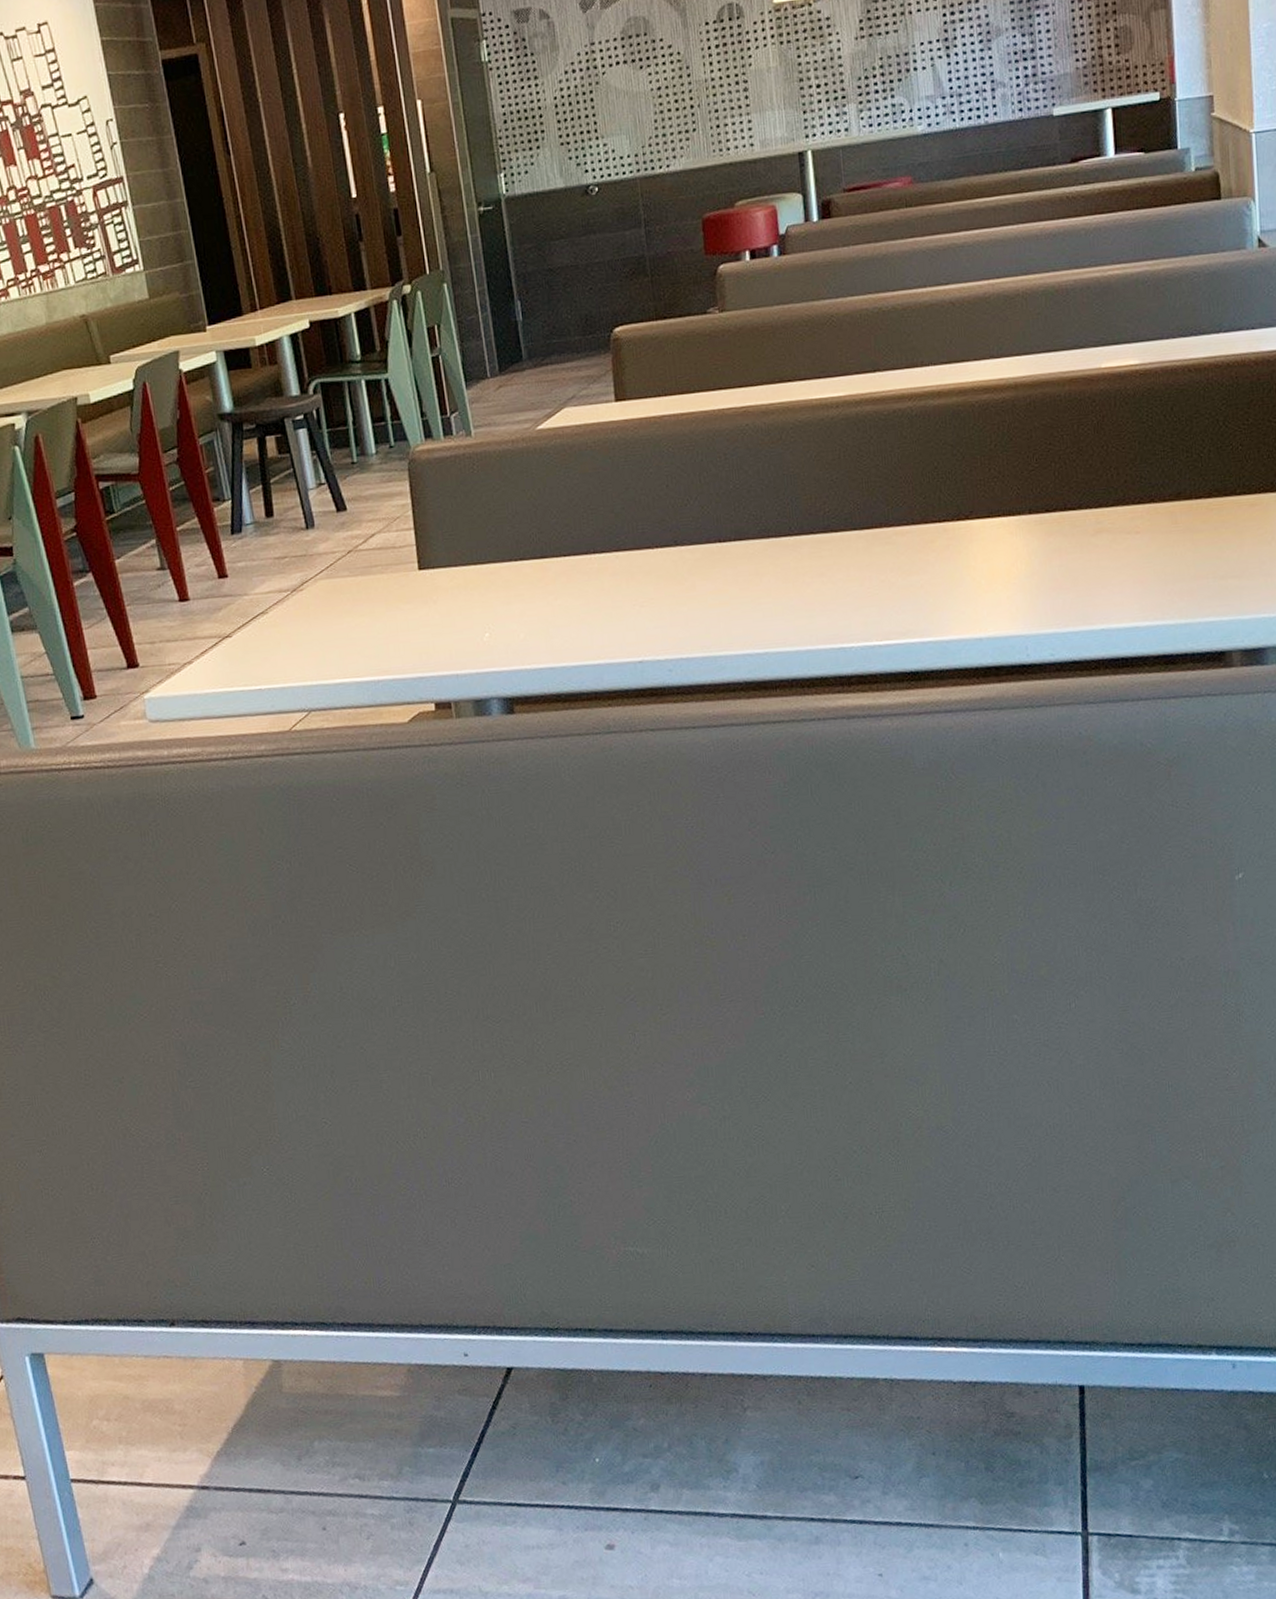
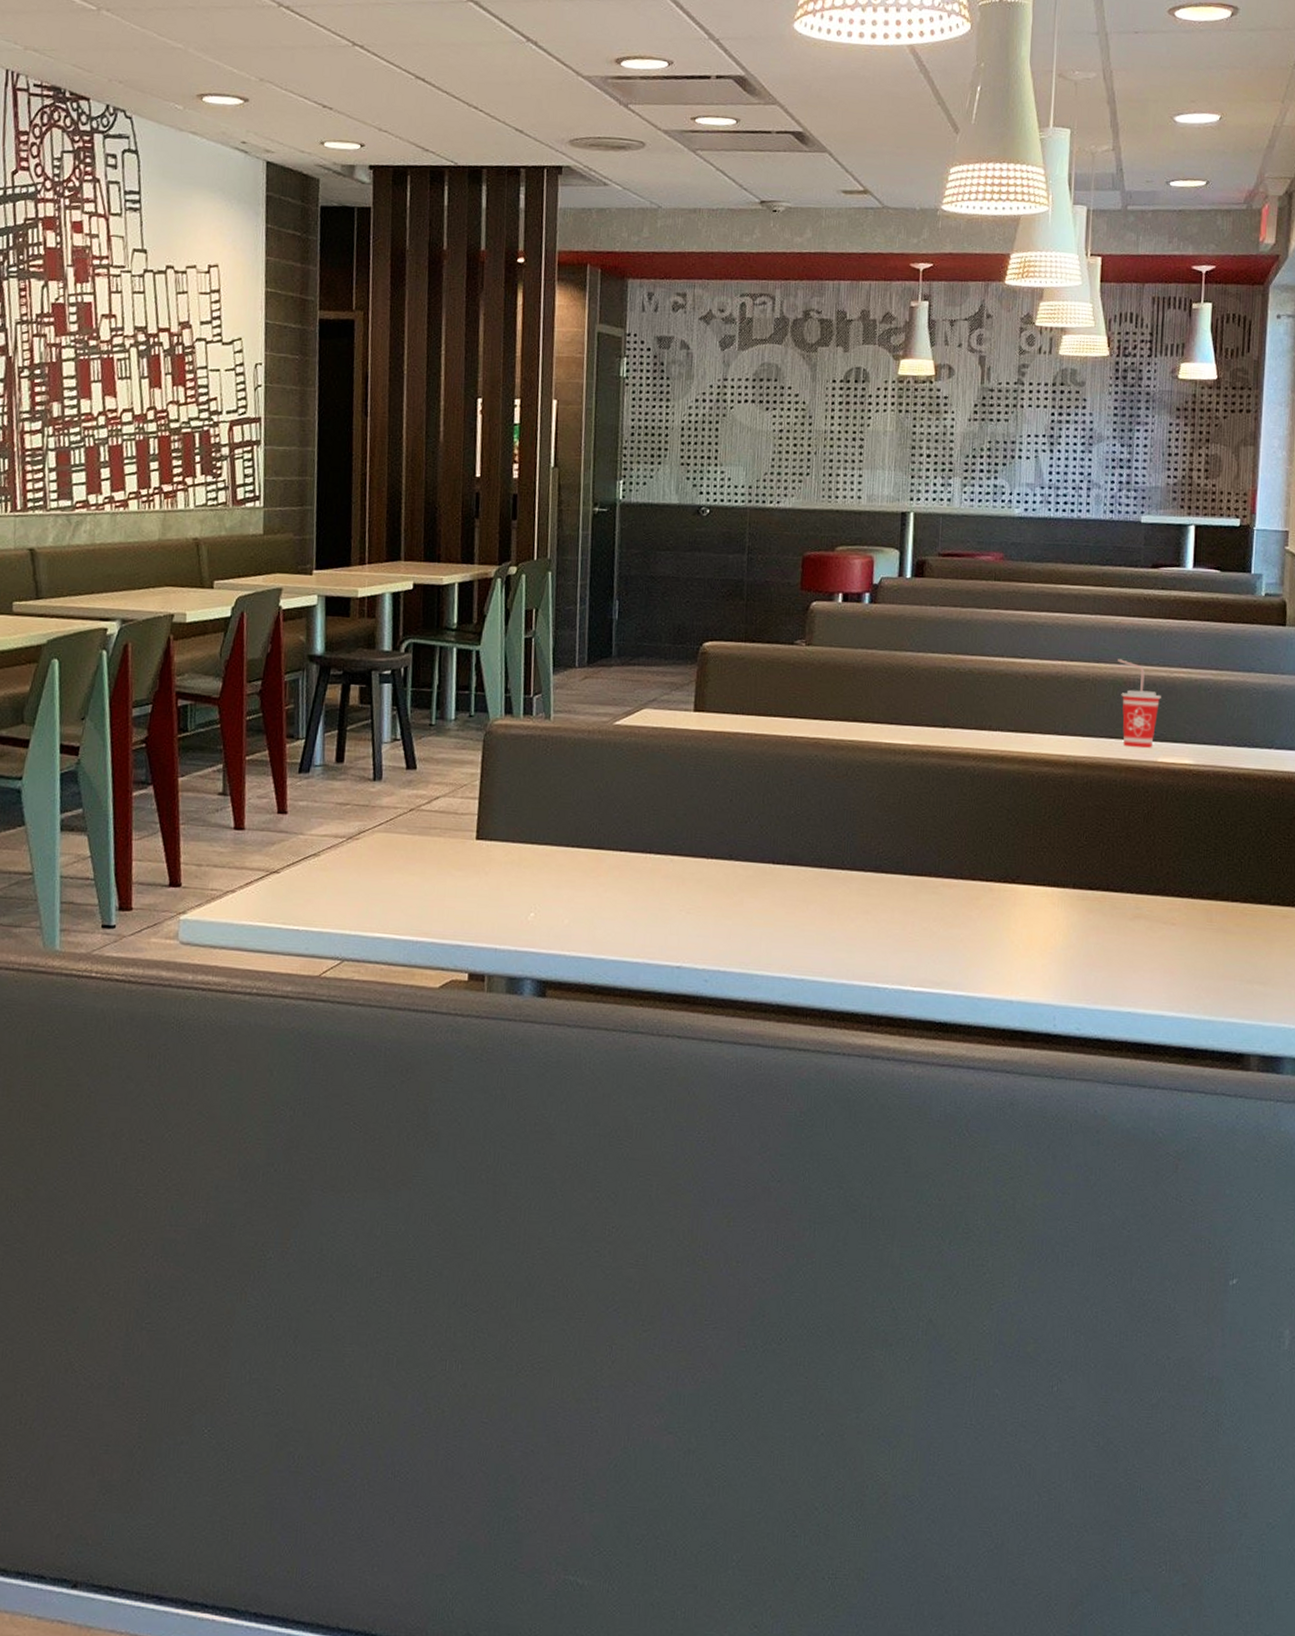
beverage cup: none [1046,266,1097,359] -> present [1118,659,1161,749]

